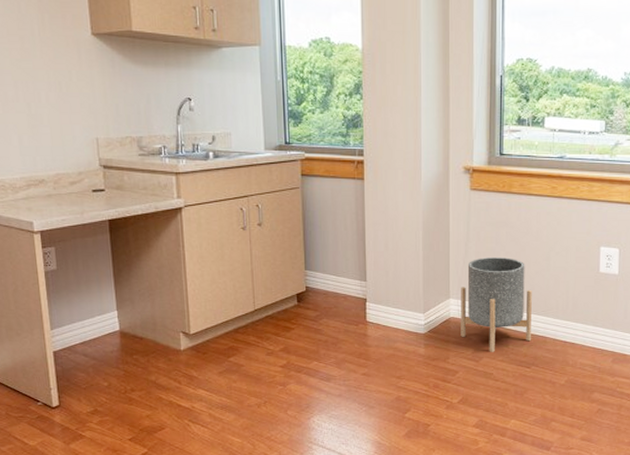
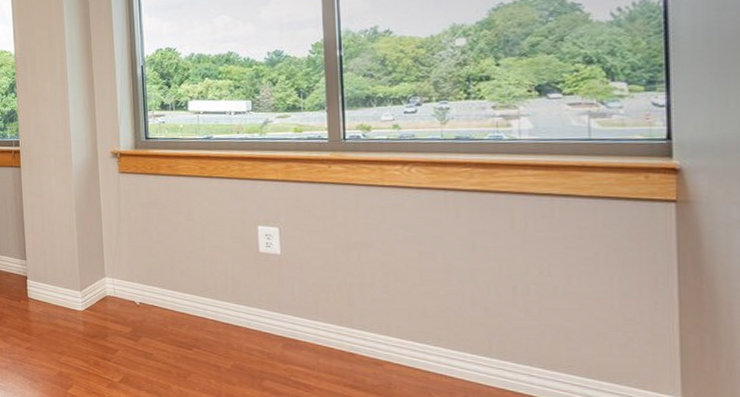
planter: present [461,257,532,352] -> none [115,237,190,332]

